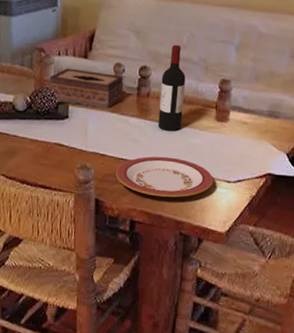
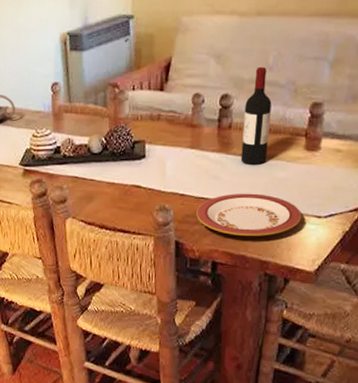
tissue box: present [48,68,124,110] -> none [124,103,203,146]

